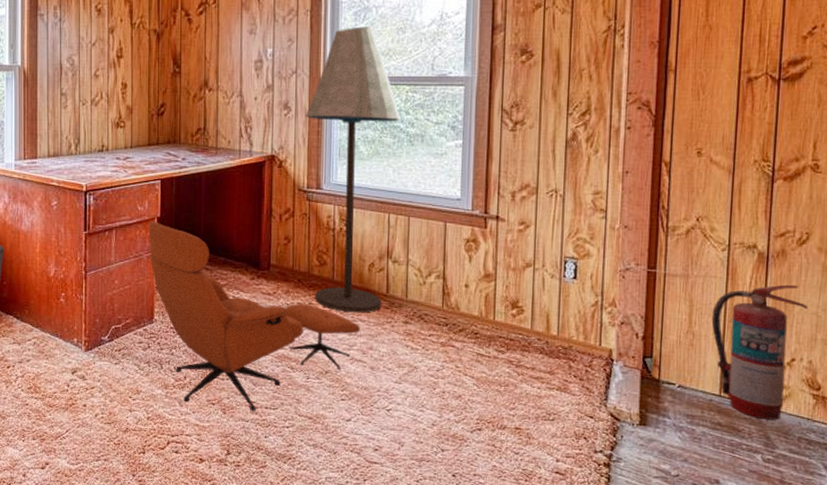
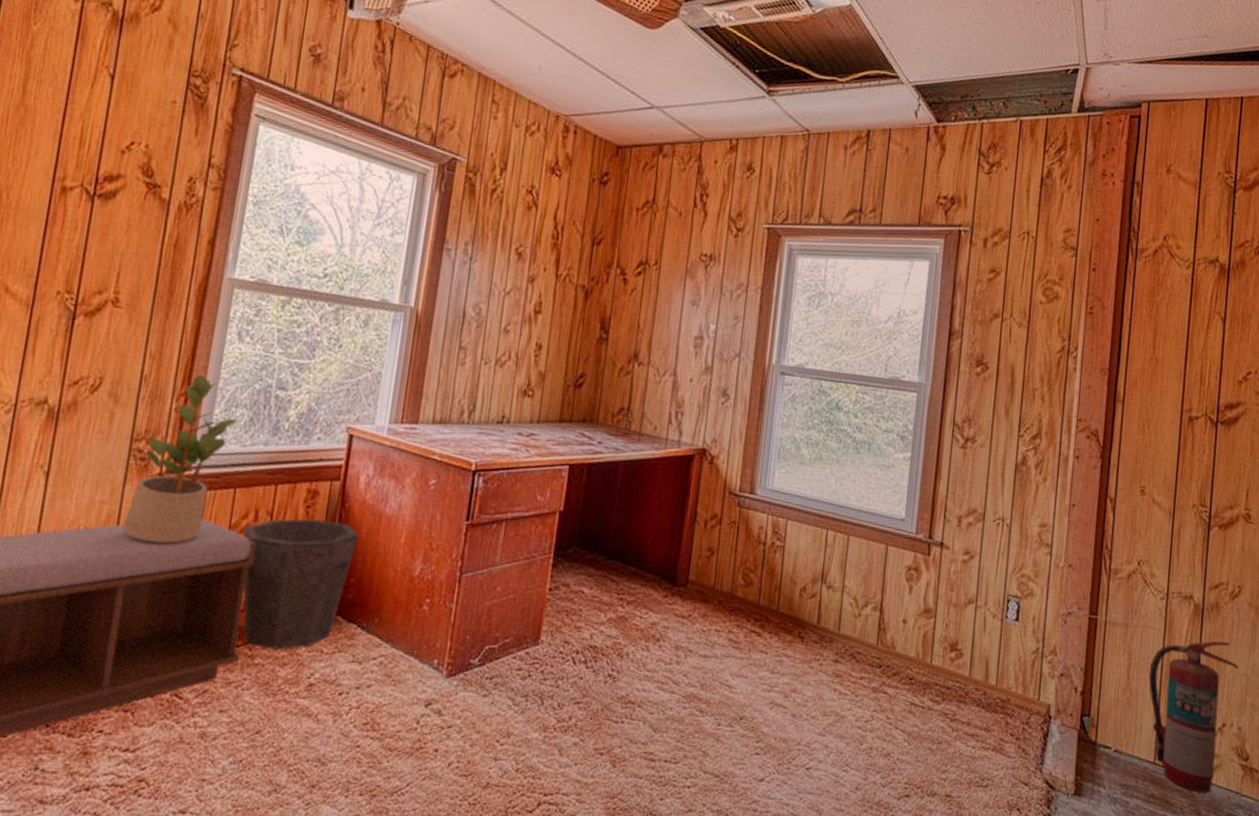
lounge chair: present [148,220,360,412] -> none [543,514,784,766]
floor lamp: present [305,26,400,313] -> none [736,312,848,647]

